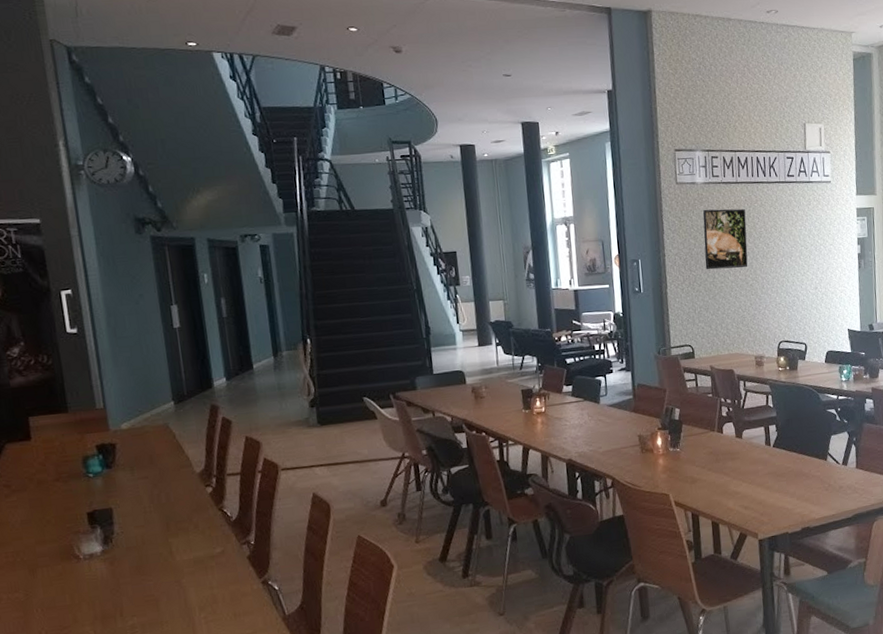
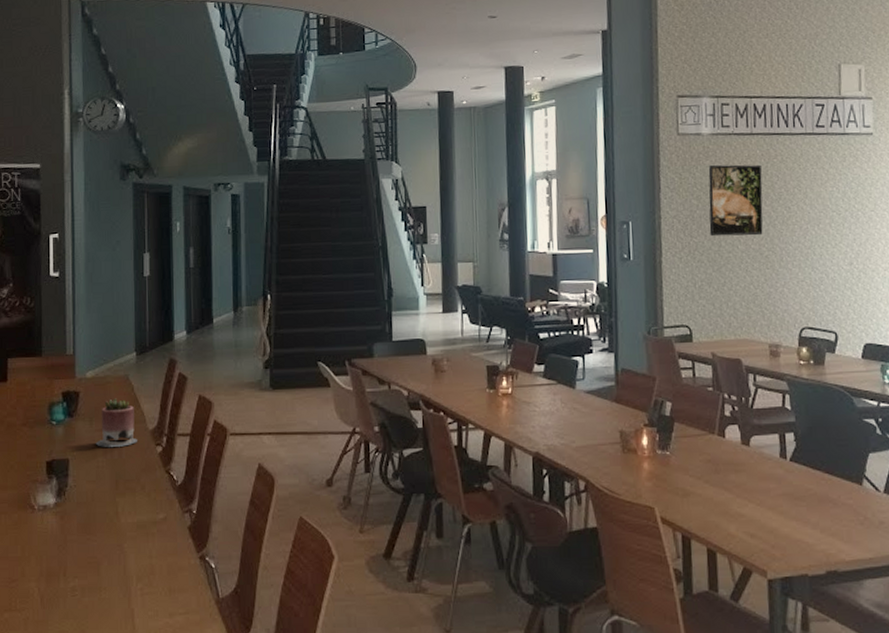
succulent planter: none [139,446,185,494] -> present [95,398,137,447]

